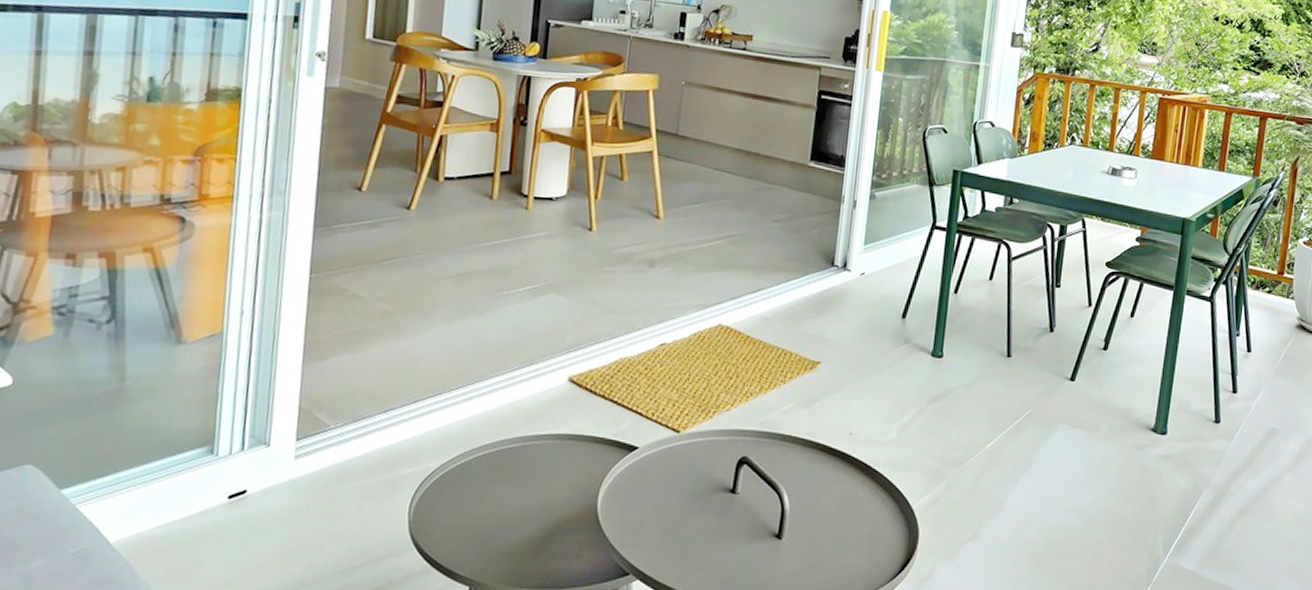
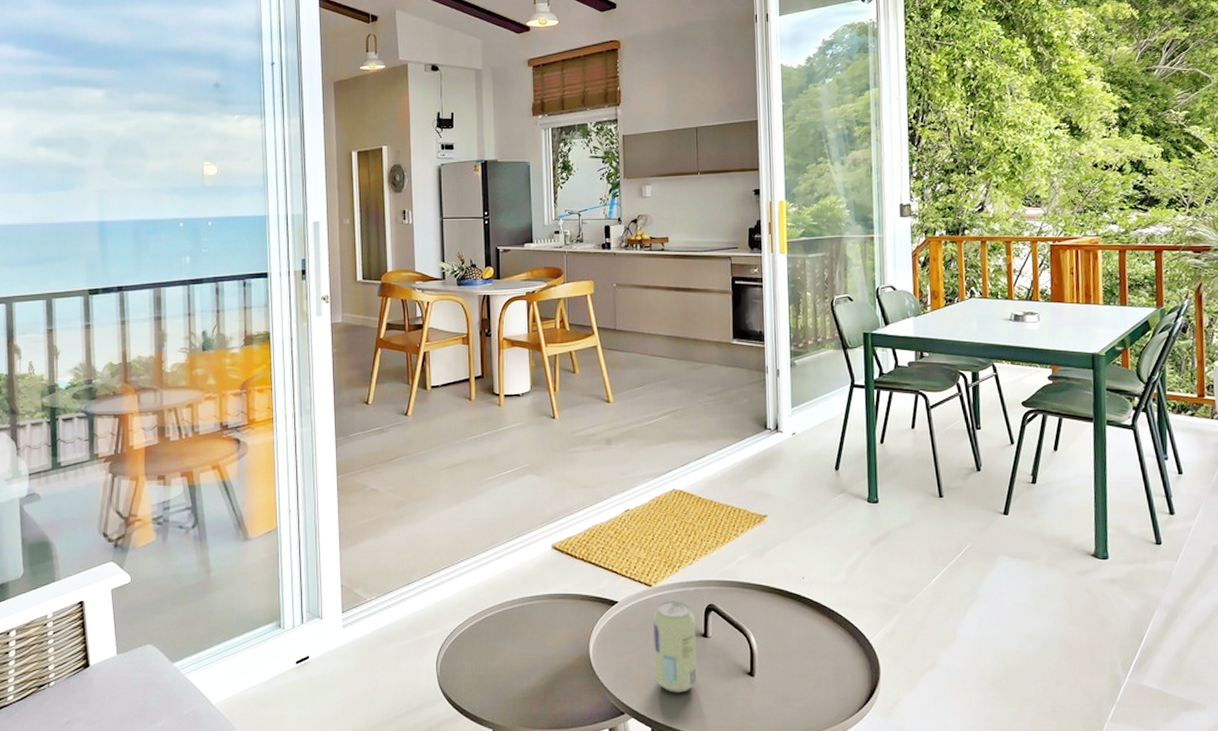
beverage can: none [669,450,724,554] -> present [653,601,697,693]

